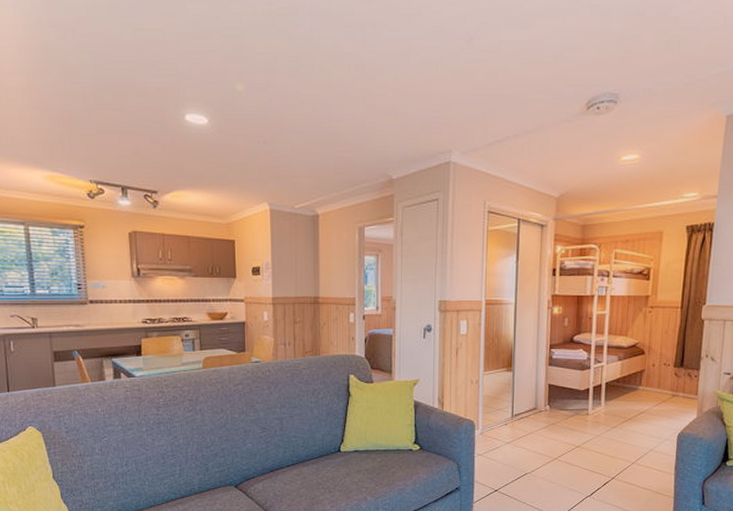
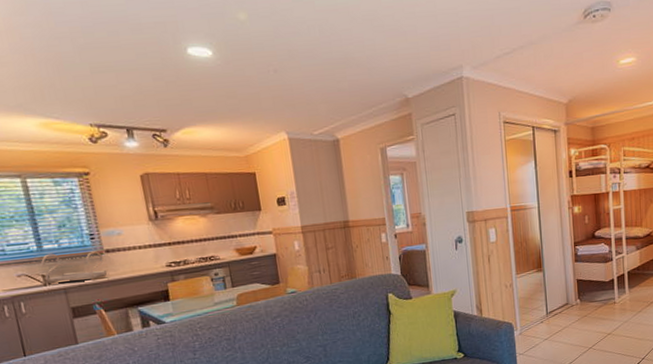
dish rack: none [32,298,89,329] -> present [40,251,108,285]

